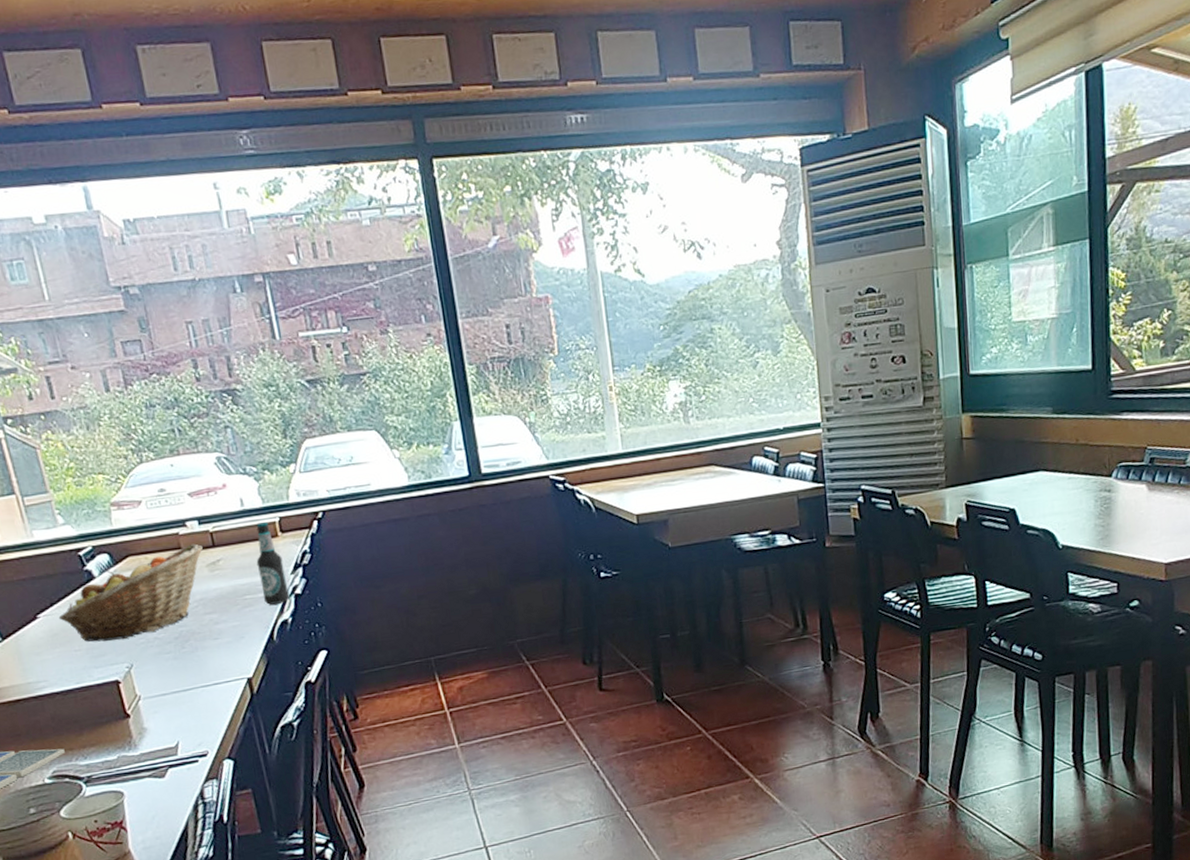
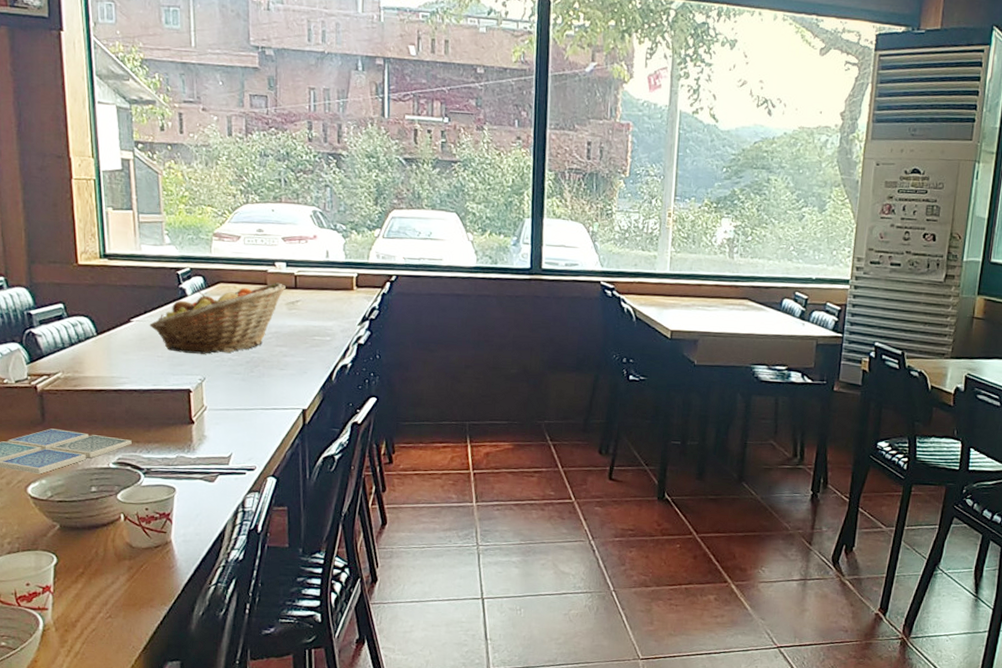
bottle: present [256,522,290,605] -> none [330,275,353,349]

